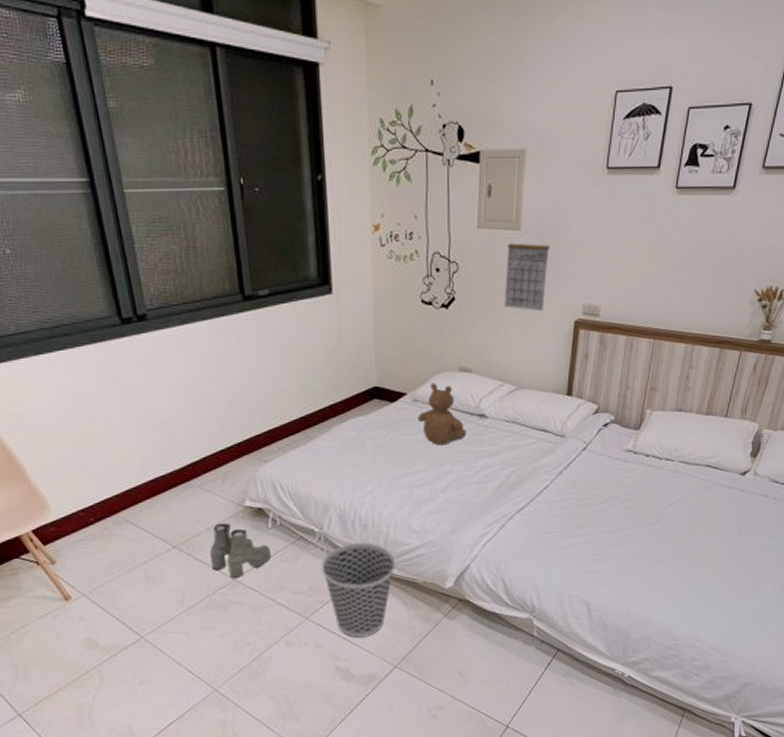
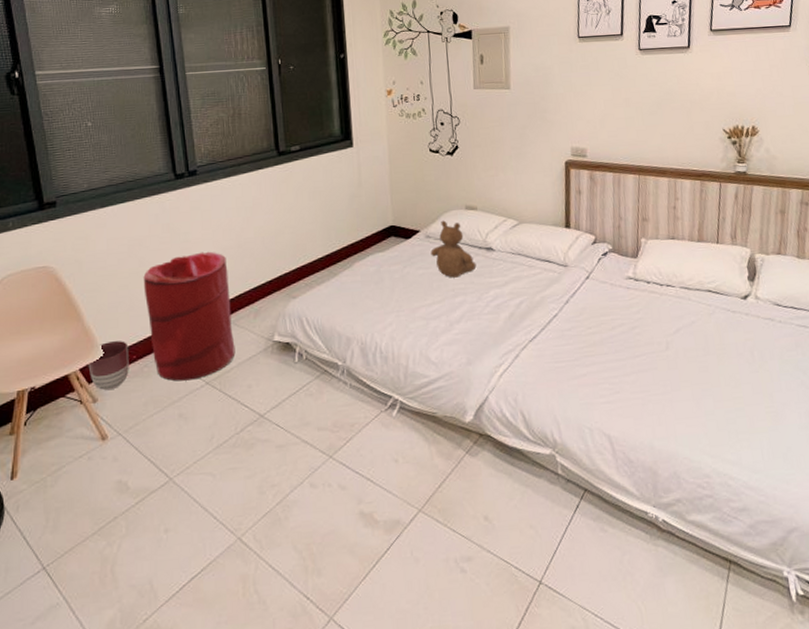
planter: none [41,502,88,553] -> present [88,341,129,391]
laundry hamper: none [93,409,204,545] -> present [143,251,236,381]
boots: present [209,522,272,578] -> none [240,358,298,414]
wastebasket: present [321,542,397,638] -> none [344,375,417,478]
calendar: present [504,229,550,312] -> none [500,87,537,155]

